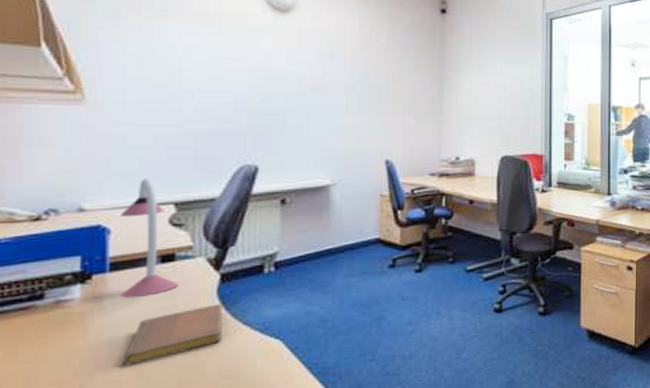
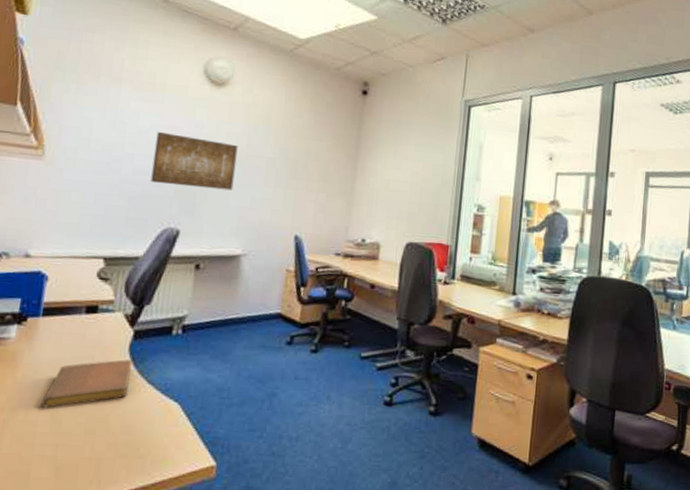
desk lamp: present [120,178,179,299] -> none [47,232,98,344]
wall art: none [218,64,313,121] -> present [151,131,238,191]

